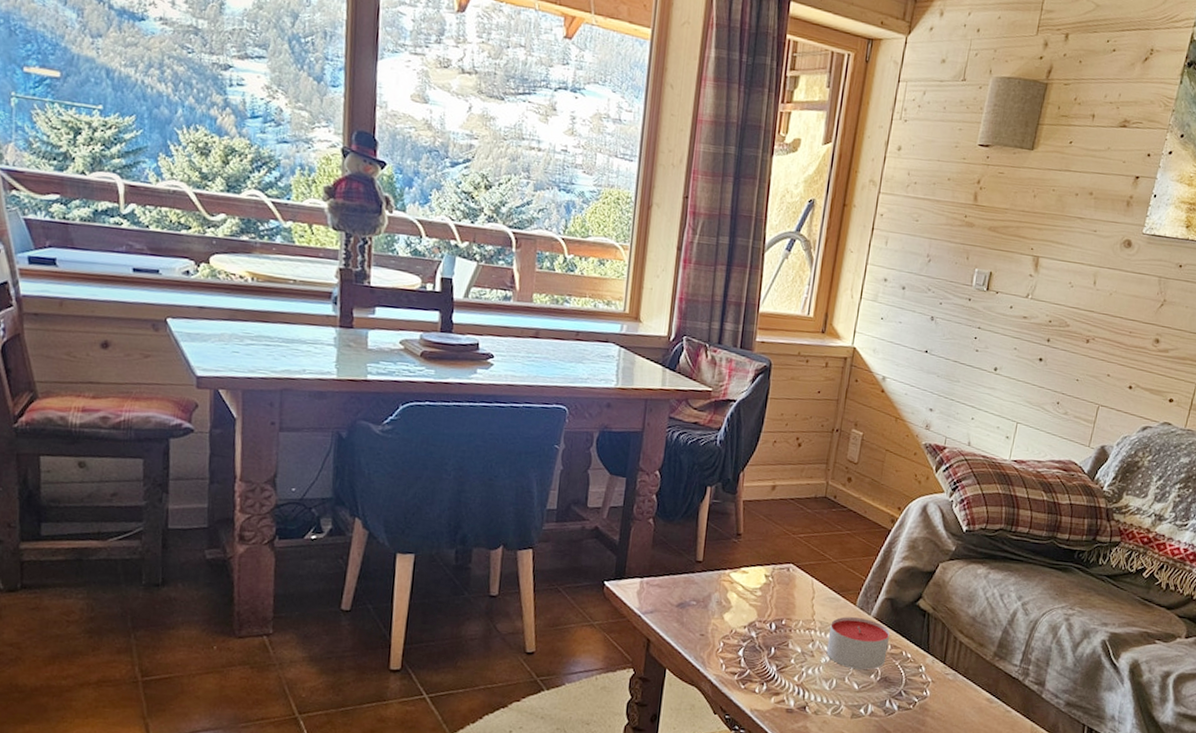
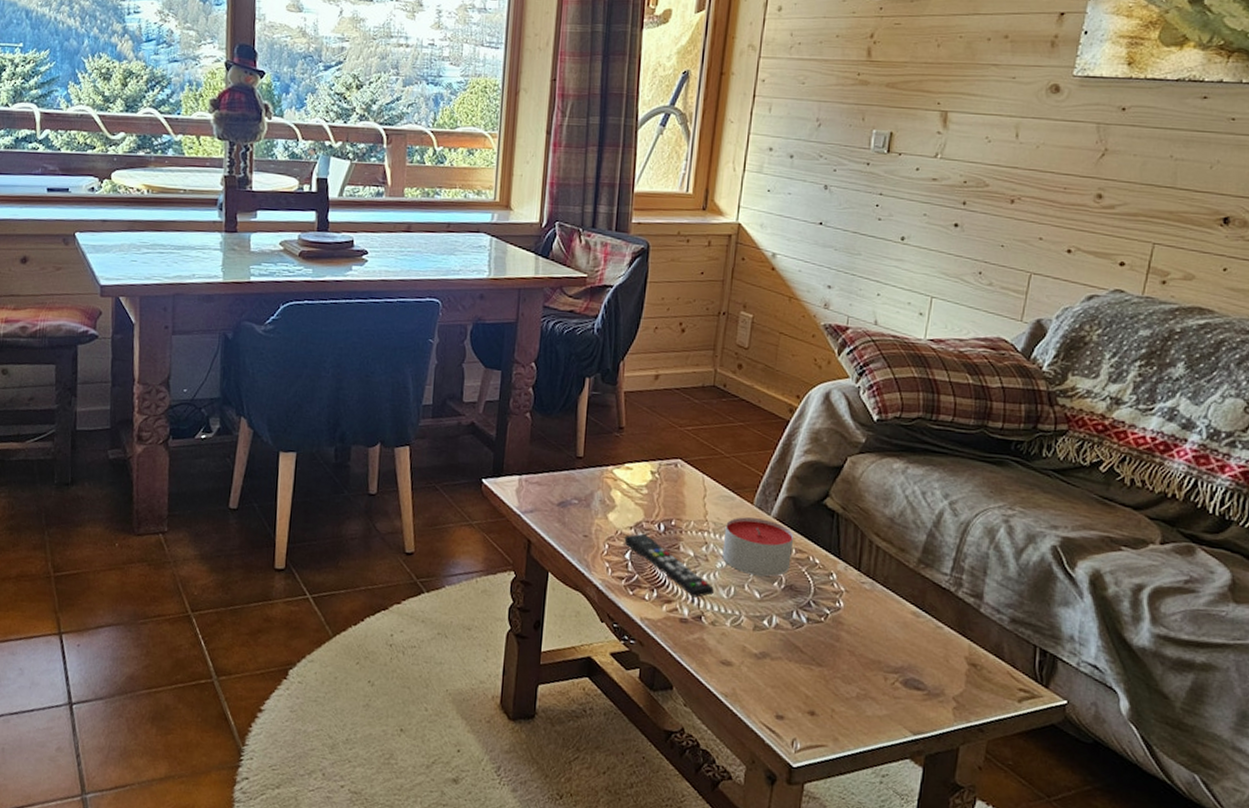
remote control: none [738,632,818,690] -> present [624,533,714,598]

